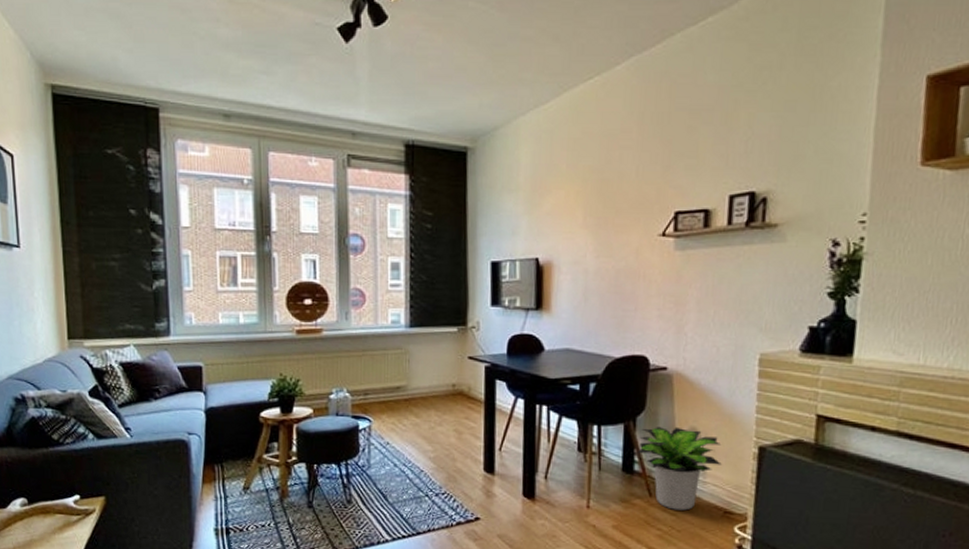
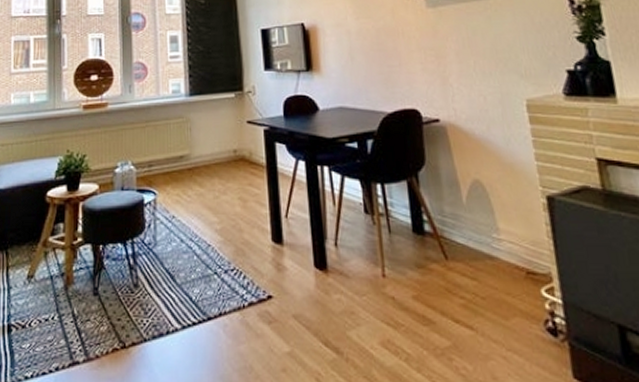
potted plant: present [638,426,722,511] -> none [425,180,513,274]

